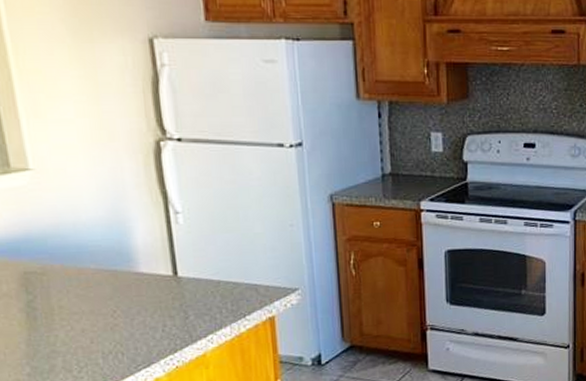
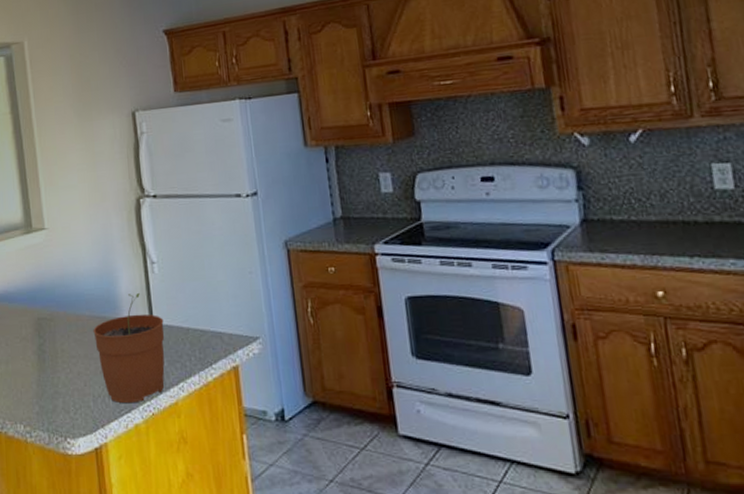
plant pot: none [100,244,191,359] -> present [93,292,165,404]

